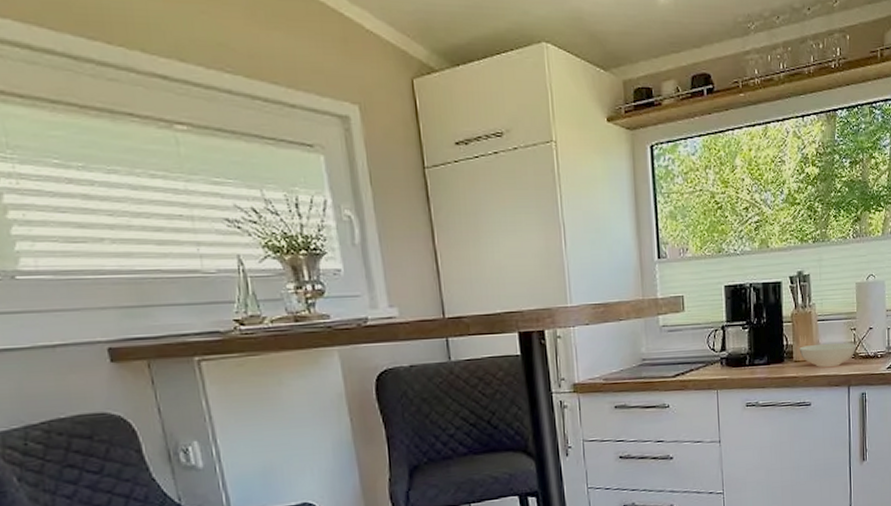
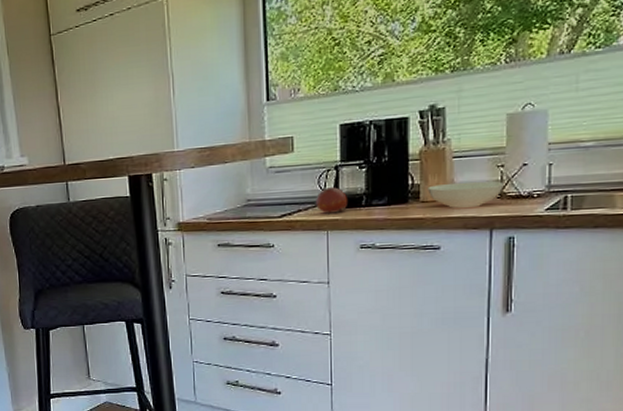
fruit: none [706,347,735,374] -> present [316,187,349,215]

